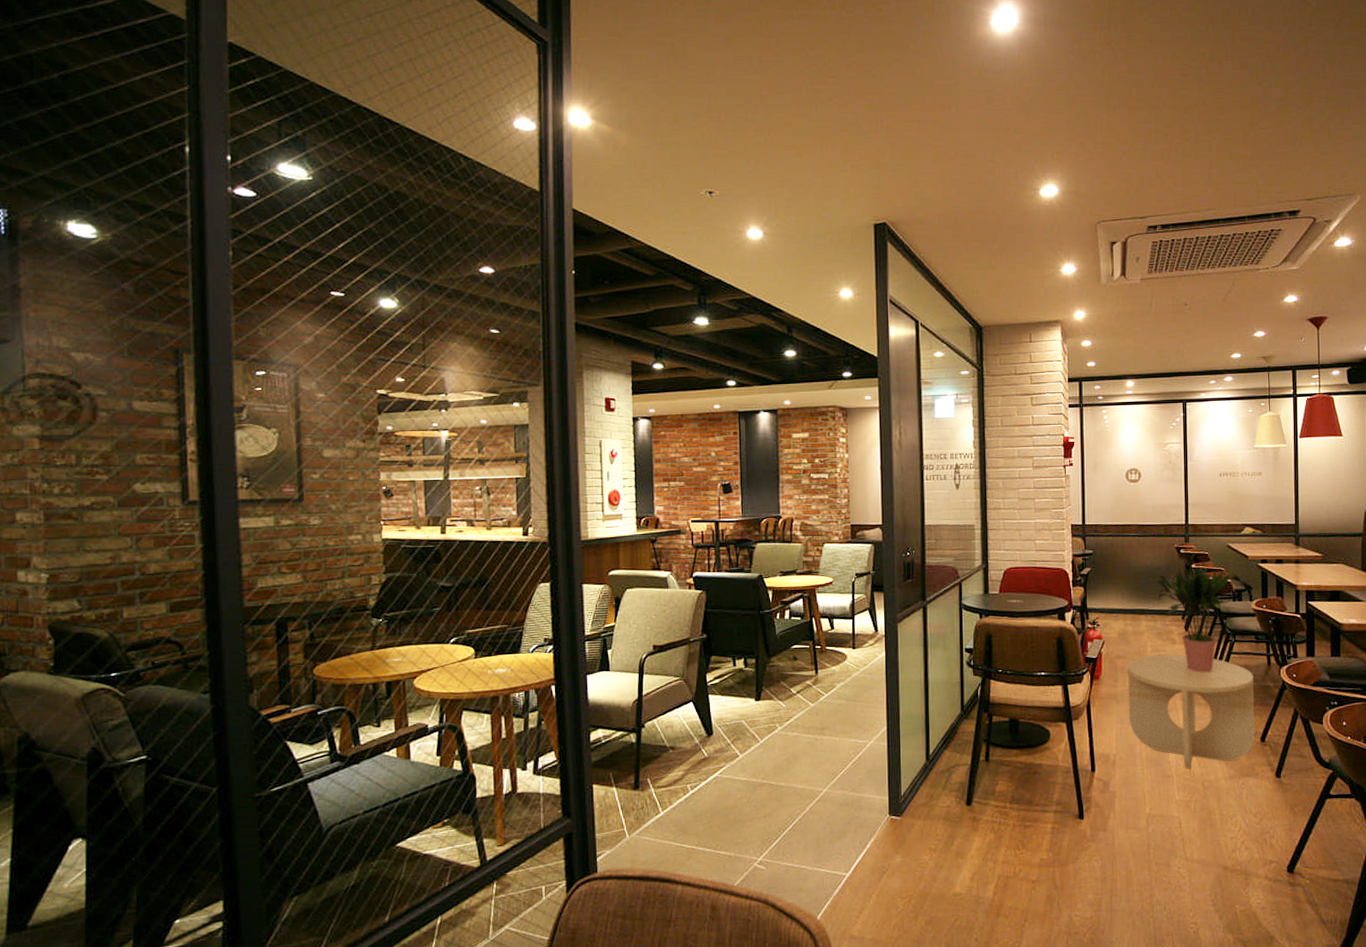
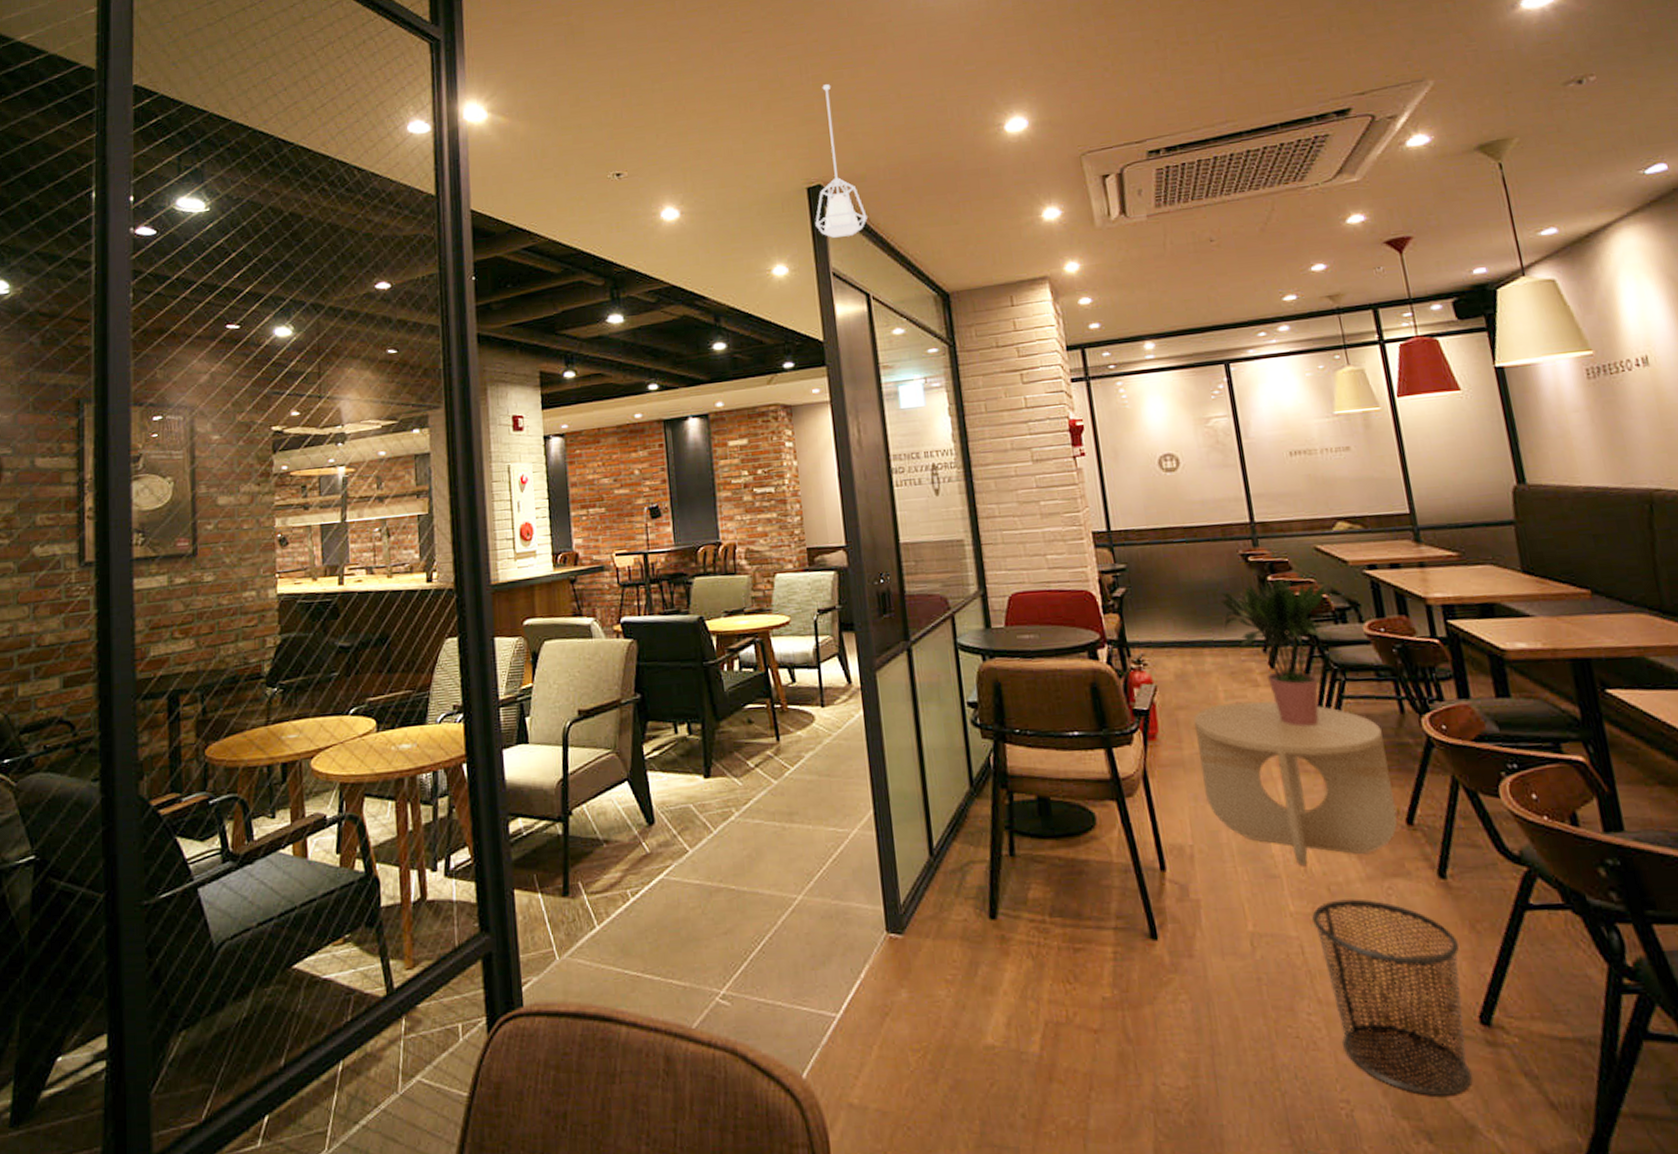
pendant lamp: none [878,135,922,270] -> present [815,84,867,238]
waste bin: none [1189,791,1282,919] -> present [1311,898,1472,1096]

